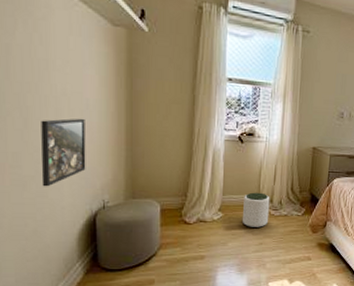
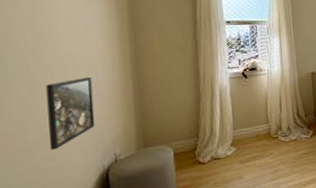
plant pot: present [242,192,270,227] -> none [254,122,280,157]

